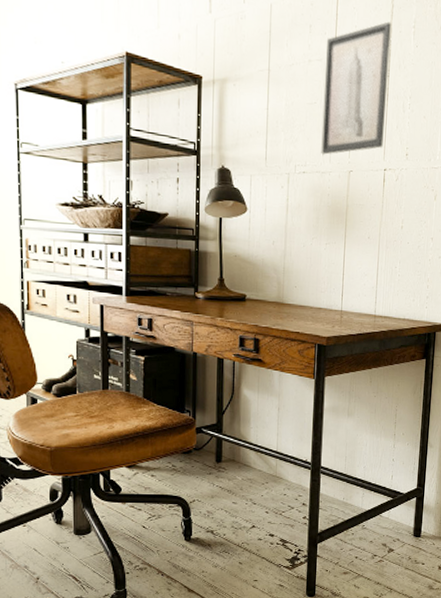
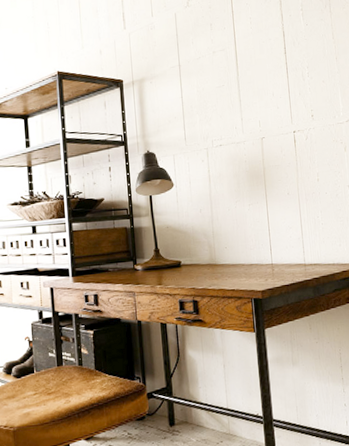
wall art: present [321,21,392,155] -> none [227,9,289,128]

